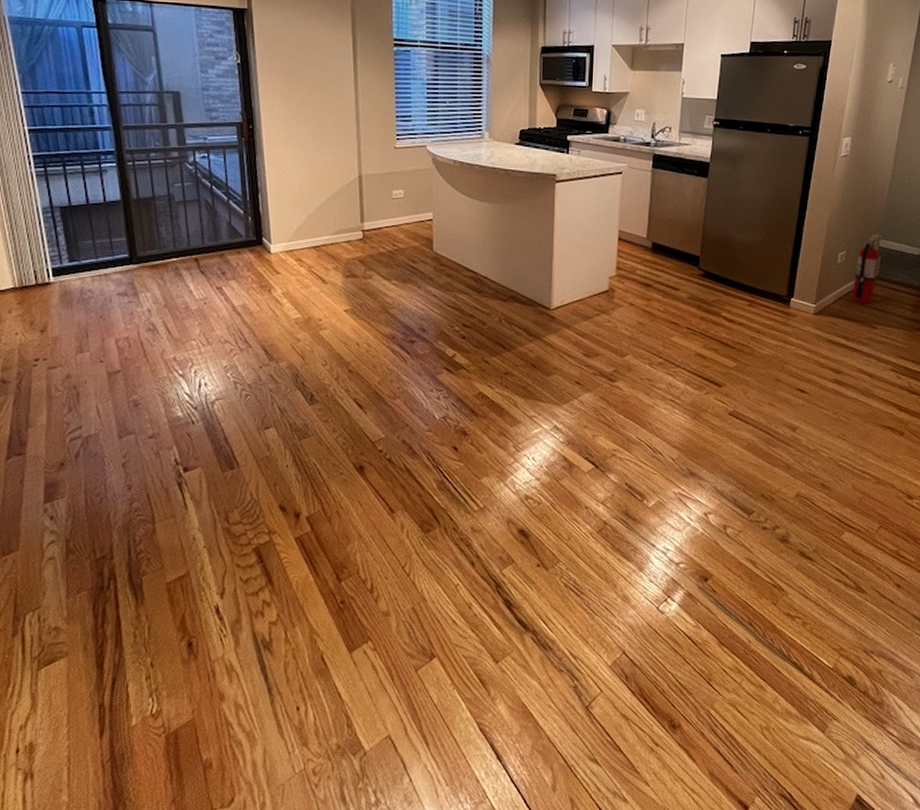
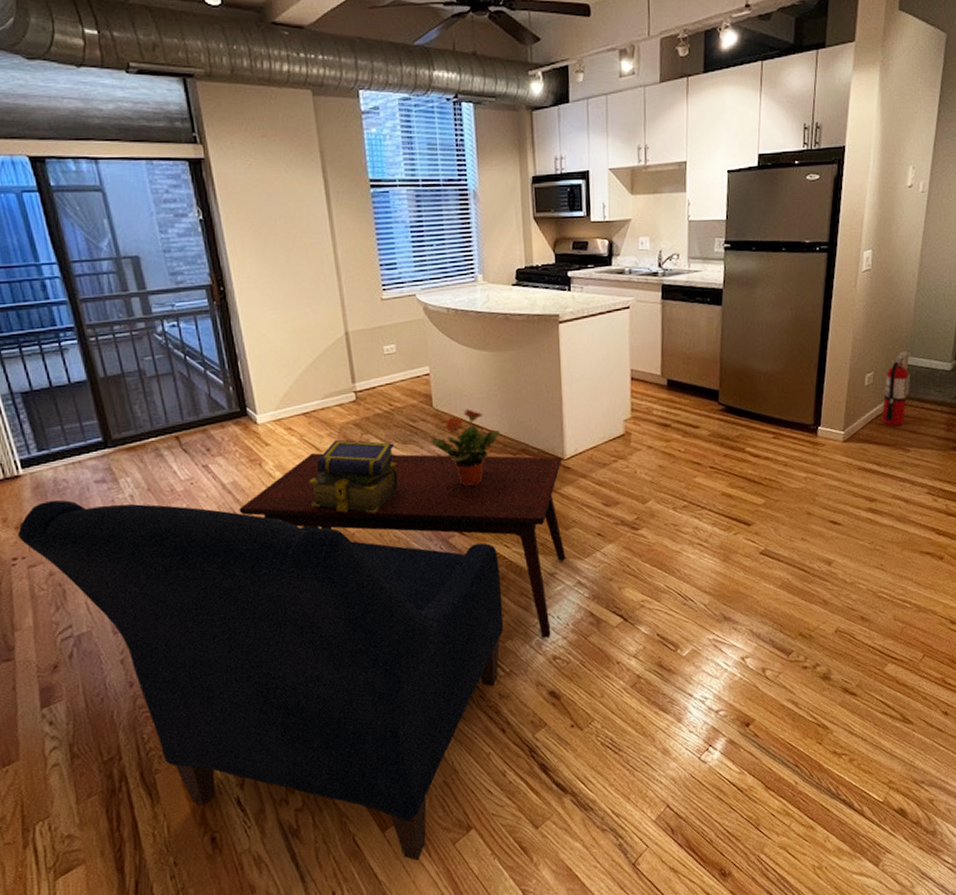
chair: none [42,308,483,684] -> present [18,499,504,861]
coffee table: none [246,285,549,477] -> present [239,453,566,638]
stack of books: none [312,274,396,346] -> present [308,440,399,514]
potted plant: none [428,254,493,328] -> present [431,408,500,486]

